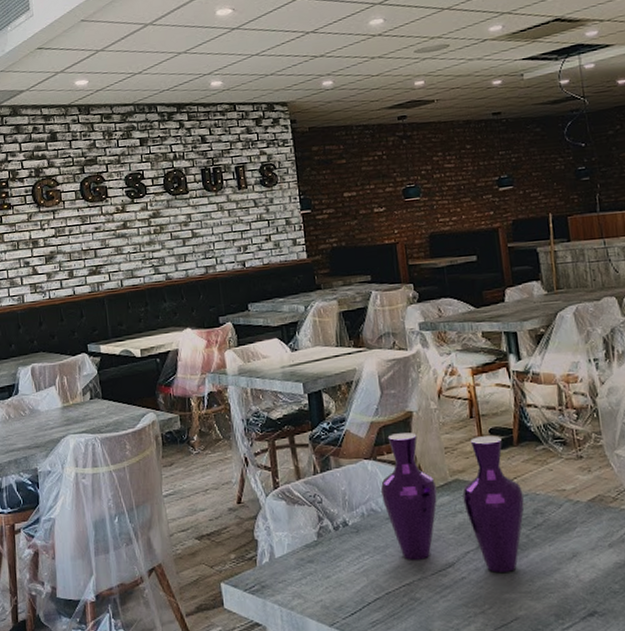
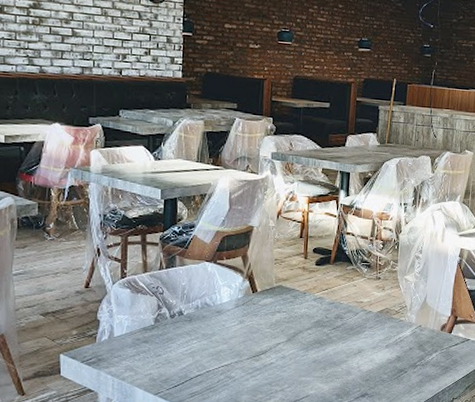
vase: present [380,432,525,573] -> none [215,243,330,361]

